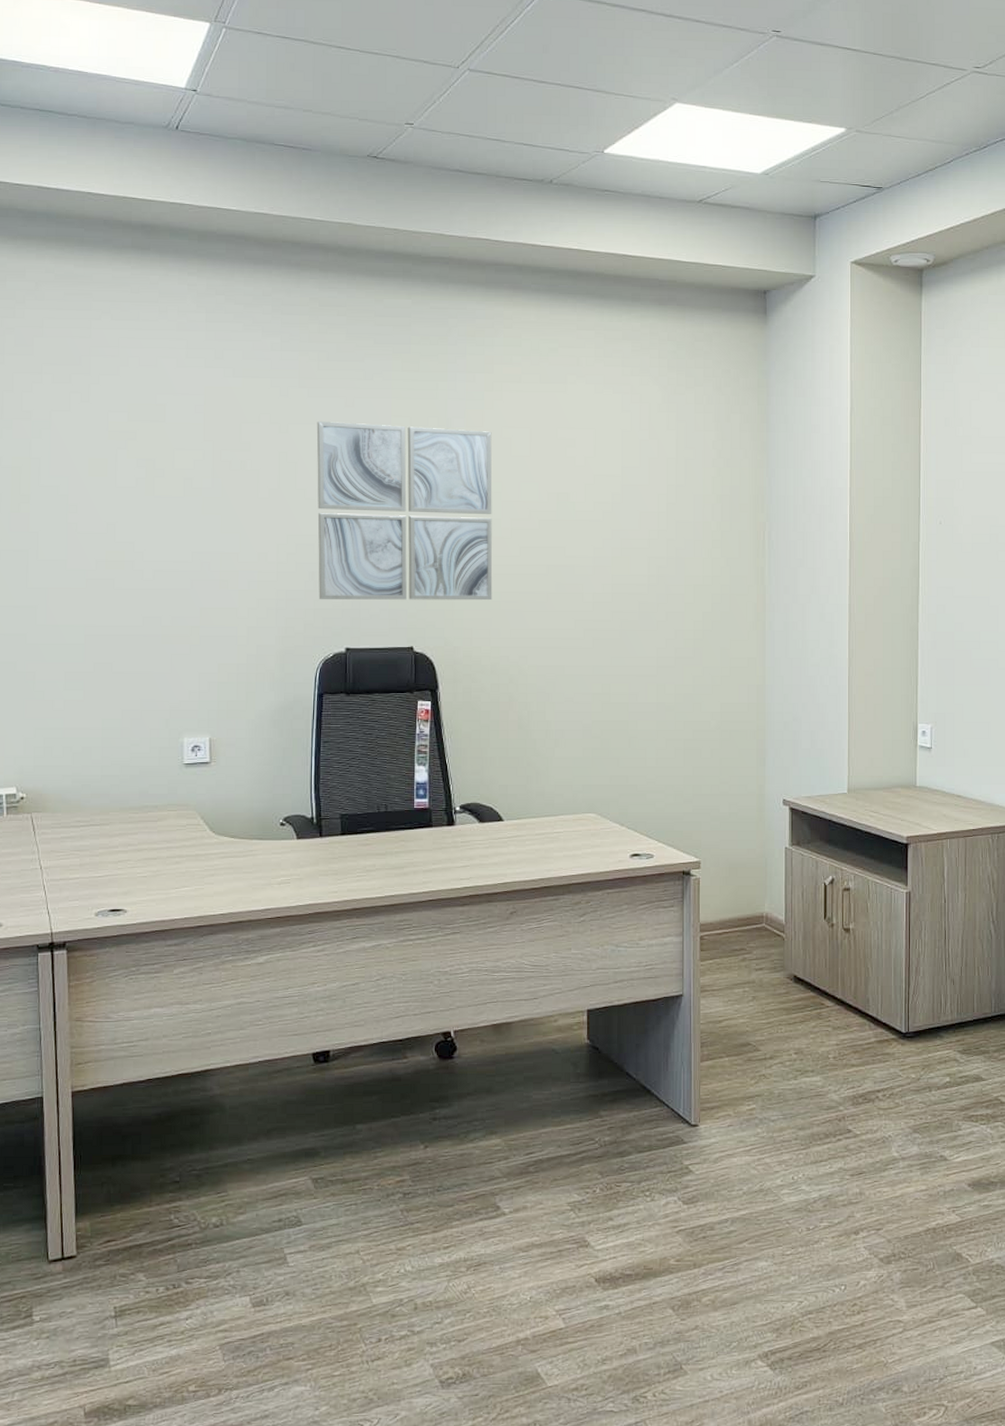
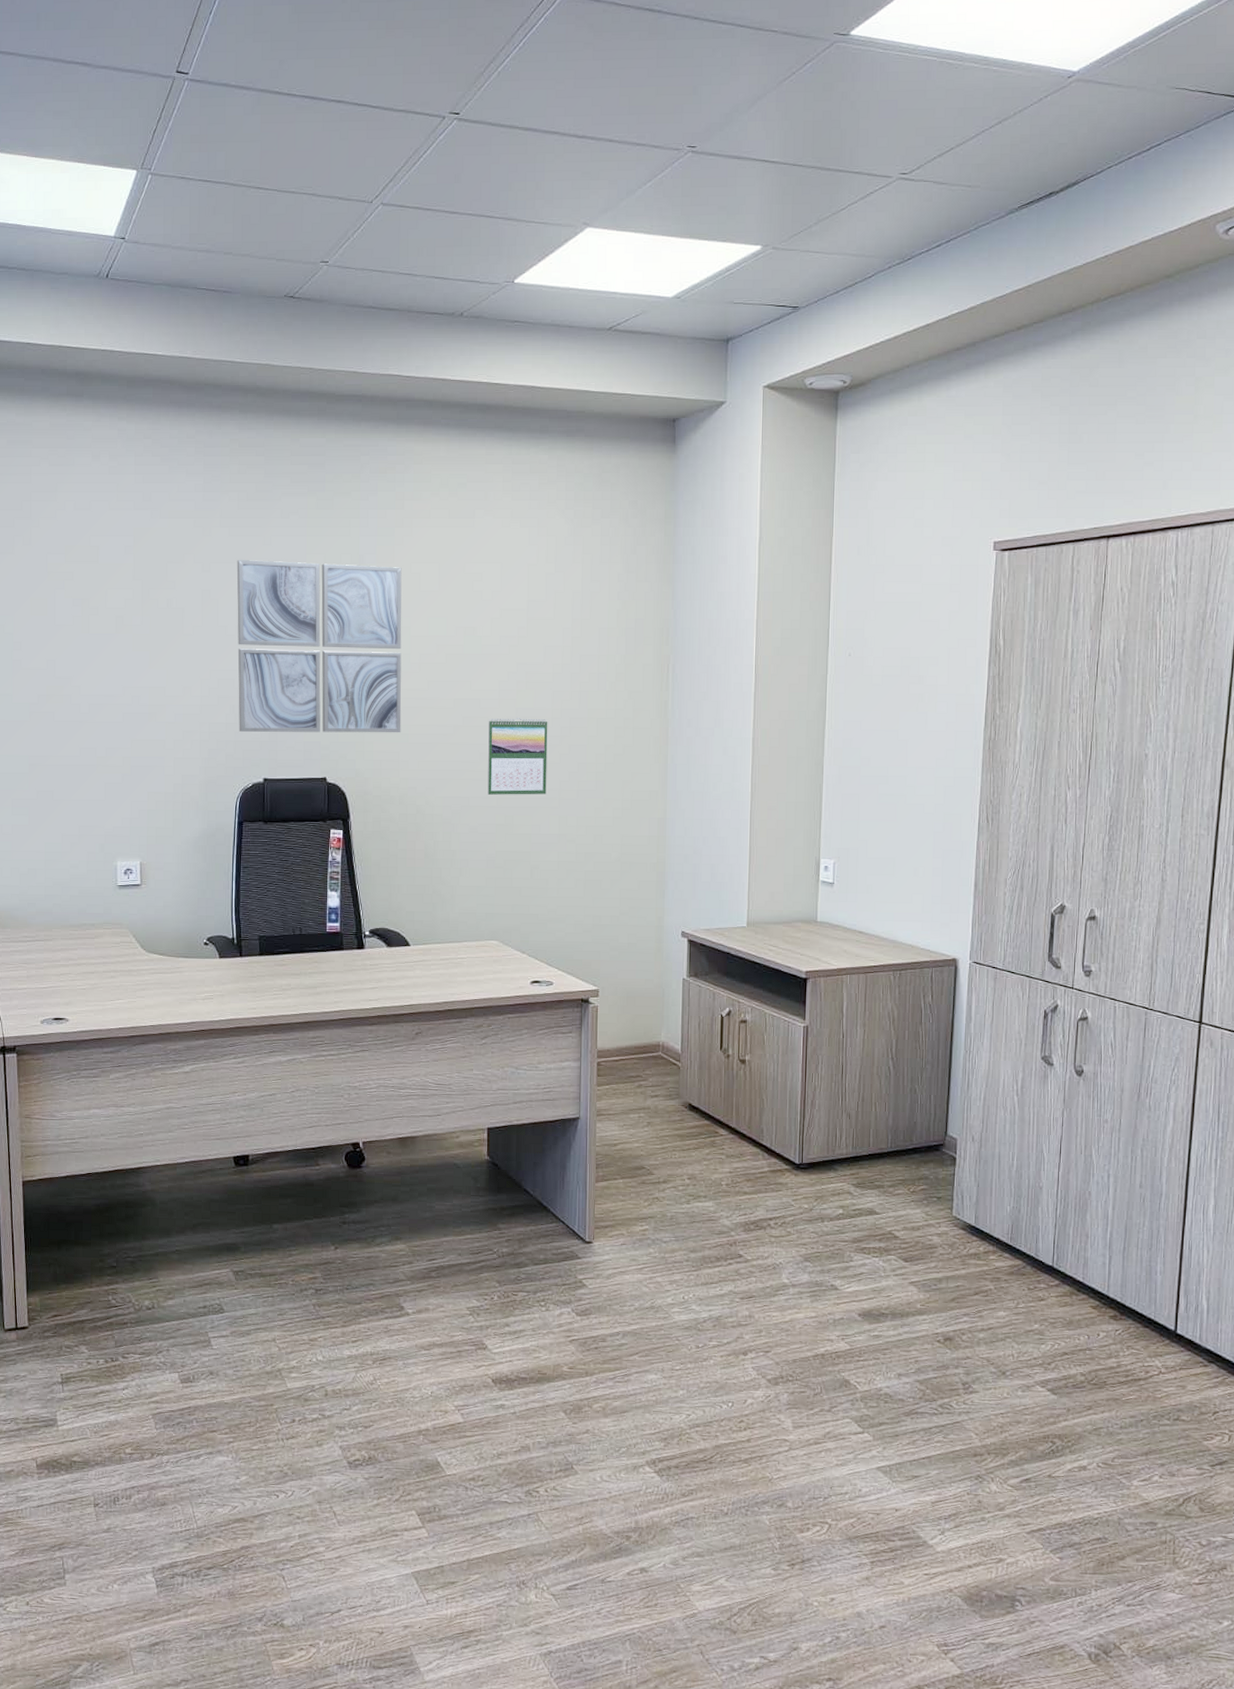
calendar: none [583,585,644,663] -> present [487,718,548,795]

